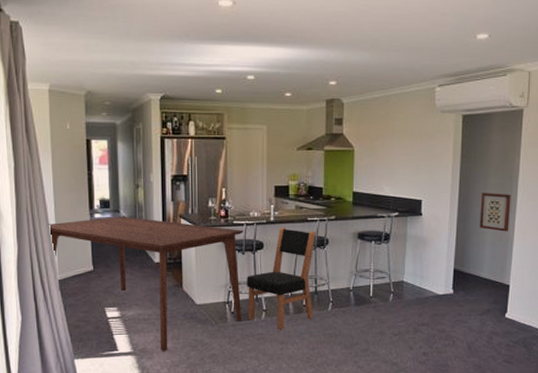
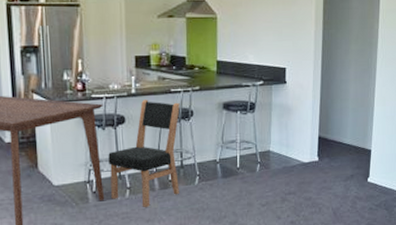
wall art: present [479,193,511,232] -> none [341,59,371,98]

